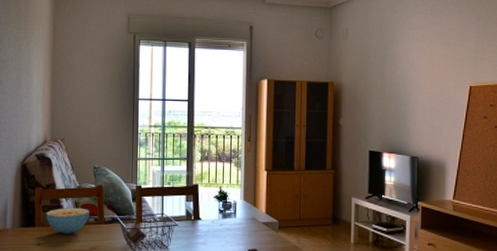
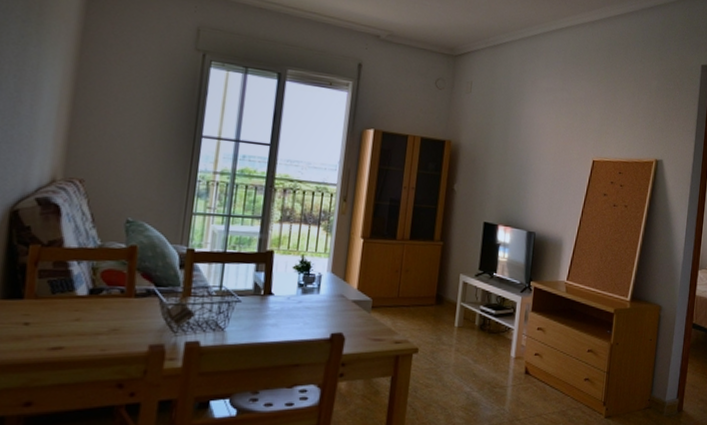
cereal bowl: present [46,207,89,234] -> none [43,273,113,310]

